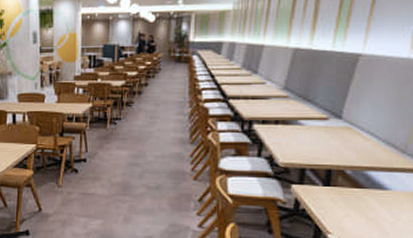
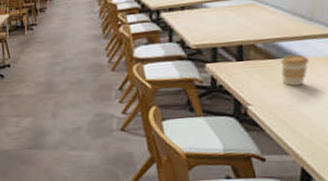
coffee cup: none [366,186,395,220] -> present [280,54,309,86]

